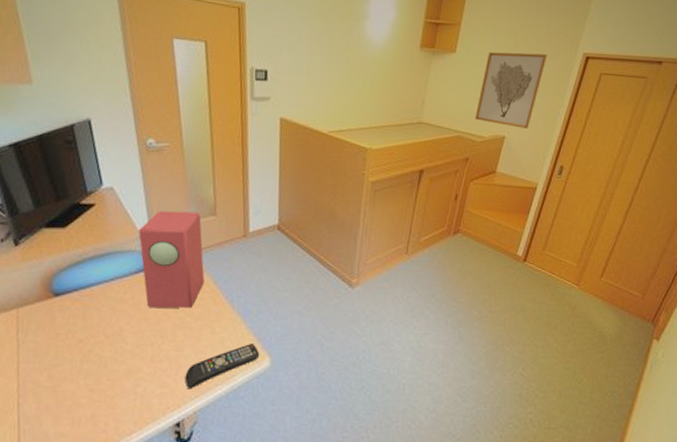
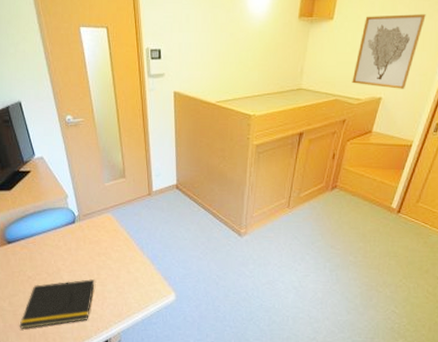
notepad: none [59,342,168,411] -> present [19,279,95,329]
speaker: present [138,210,205,309] -> none [65,175,119,253]
remote control: present [184,342,260,390] -> none [109,281,167,316]

